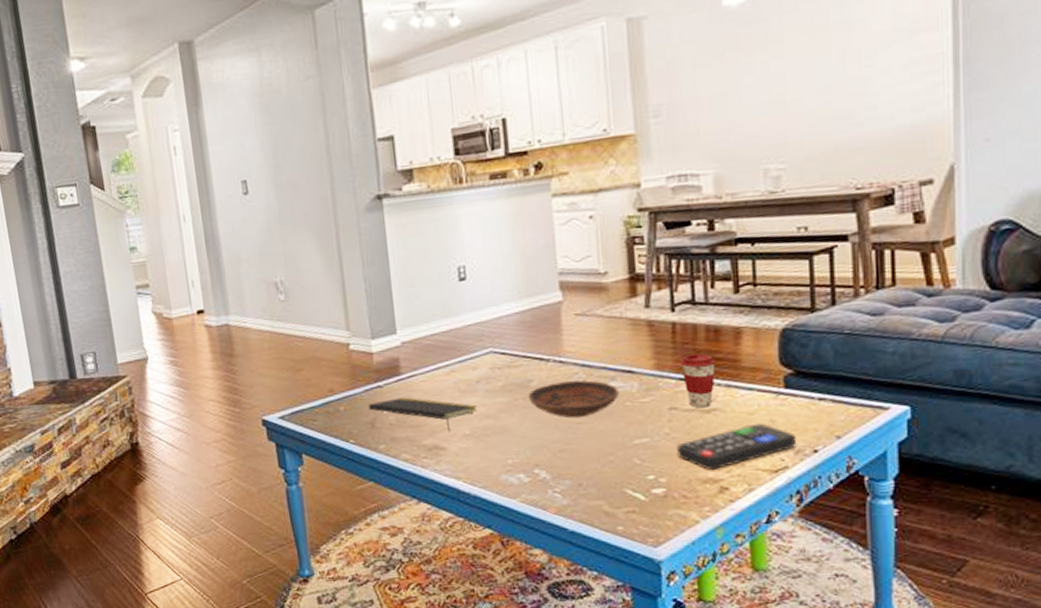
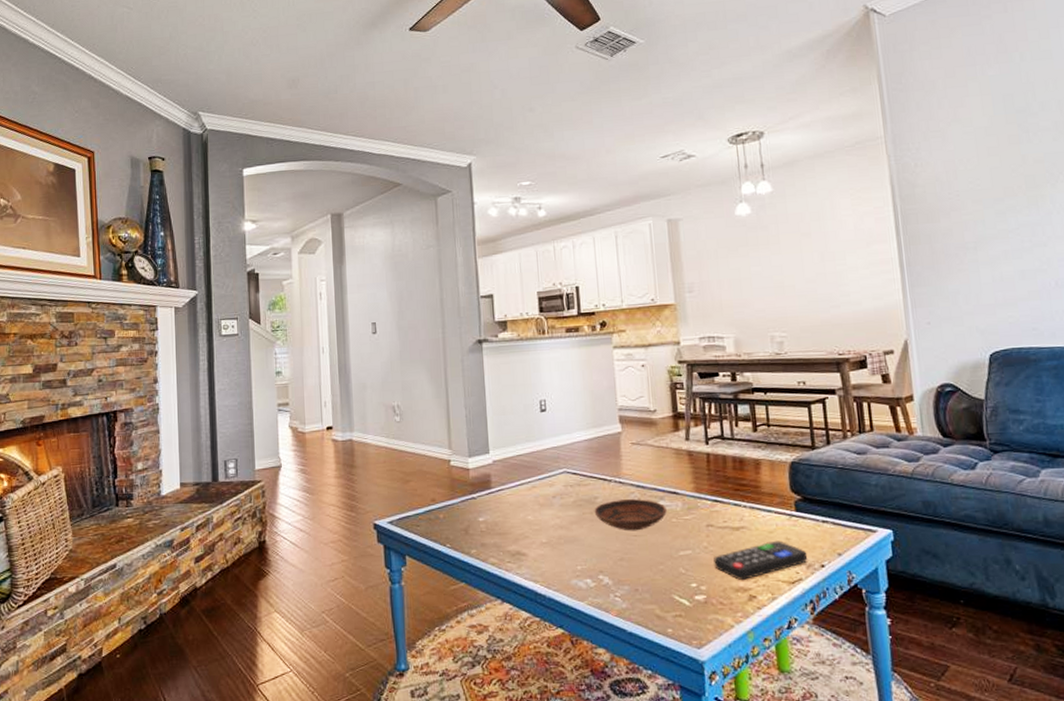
notepad: present [367,397,478,431] -> none [463,508,553,539]
coffee cup: present [680,353,717,408] -> none [714,479,742,526]

